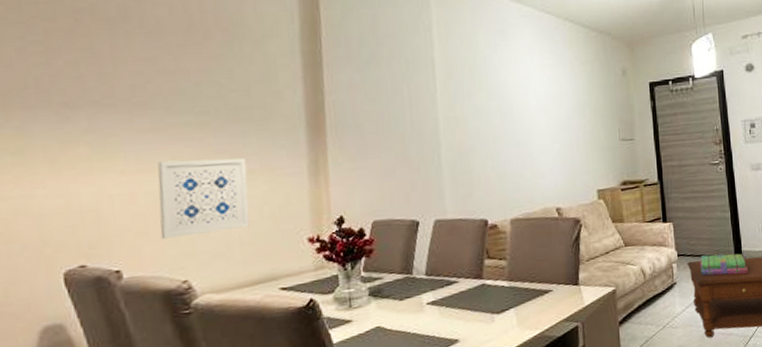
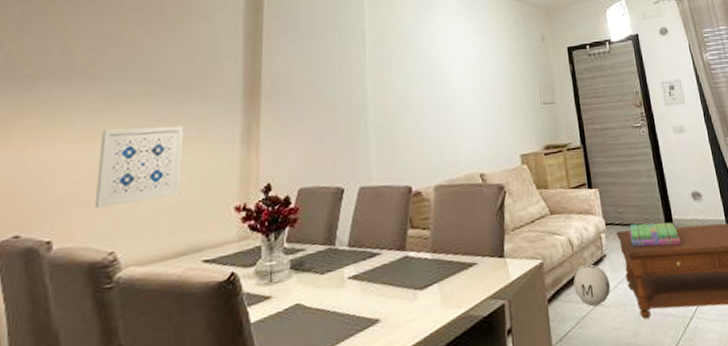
ball: none [644,290,678,327] -> present [573,264,610,306]

